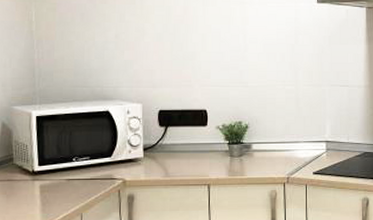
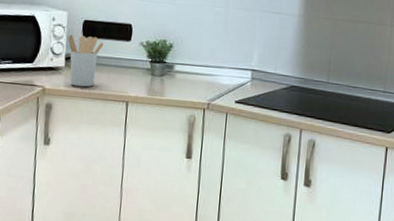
utensil holder: none [144,125,181,175] -> present [68,34,104,87]

